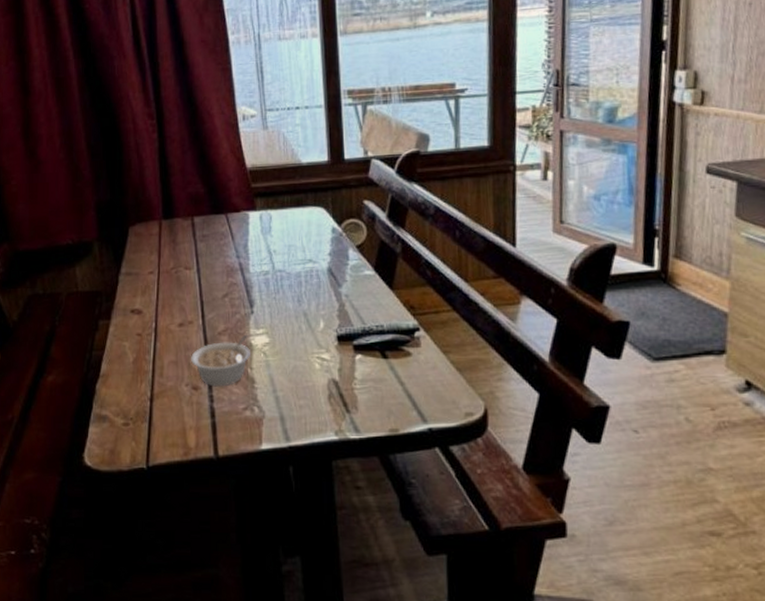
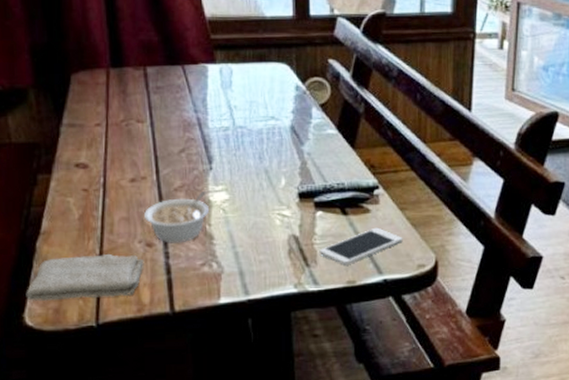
washcloth: none [86,396,191,442] -> present [26,253,144,301]
cell phone: none [359,372,448,412] -> present [319,227,403,265]

